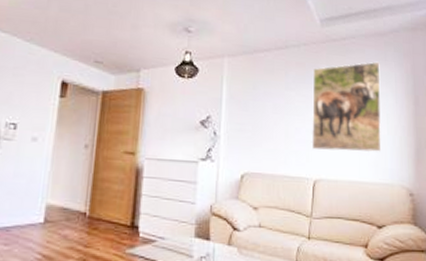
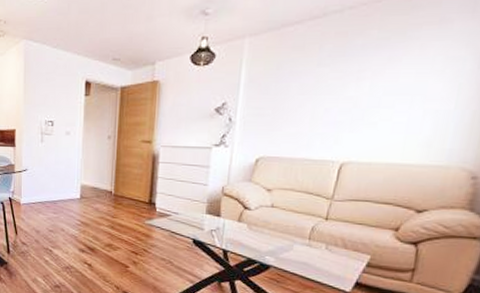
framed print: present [311,61,382,152] -> none [343,15,464,132]

